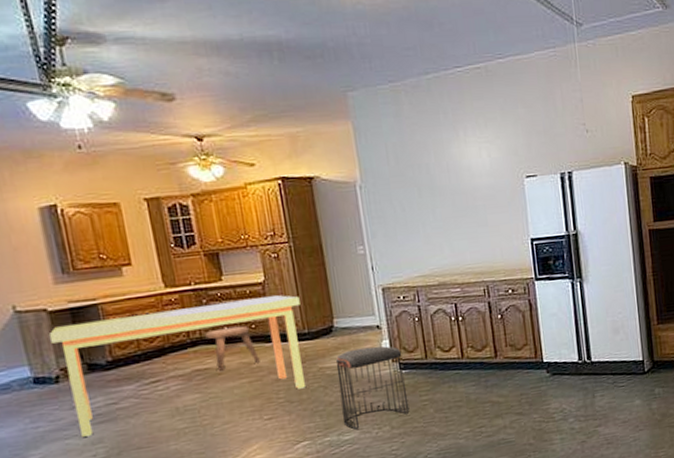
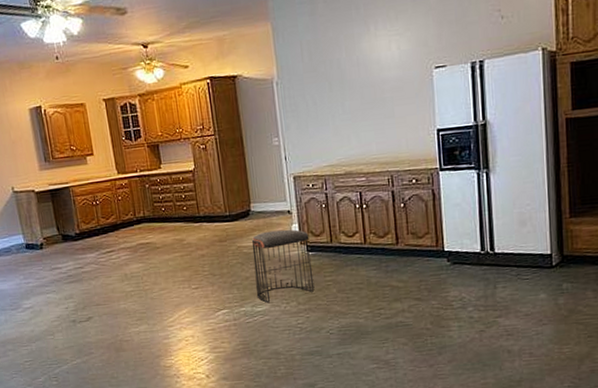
desk: present [50,295,305,437] -> none [36,181,226,293]
stool: present [205,325,260,372] -> none [147,207,190,246]

